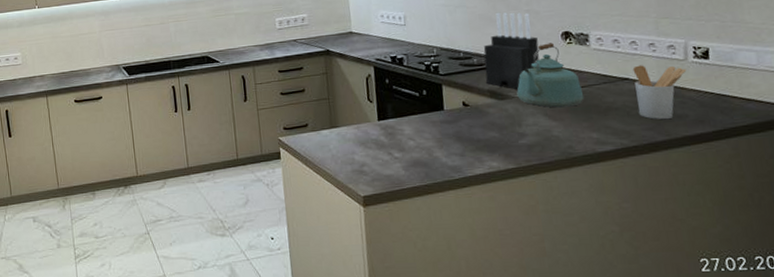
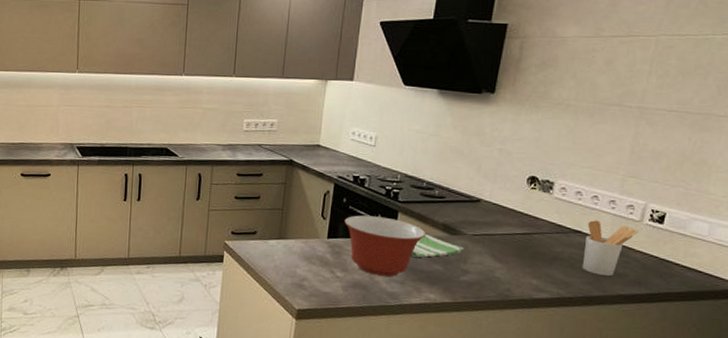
mixing bowl: none [391,92,475,151] -> present [344,215,427,277]
dish towel: none [464,103,516,128] -> present [411,235,464,258]
knife block: present [483,12,539,89] -> none [443,146,503,226]
kettle: present [516,43,584,108] -> none [469,185,534,251]

